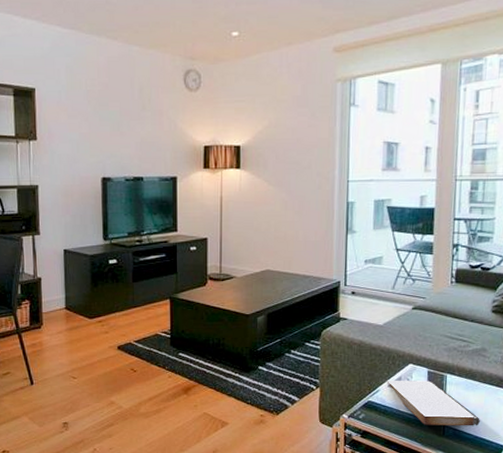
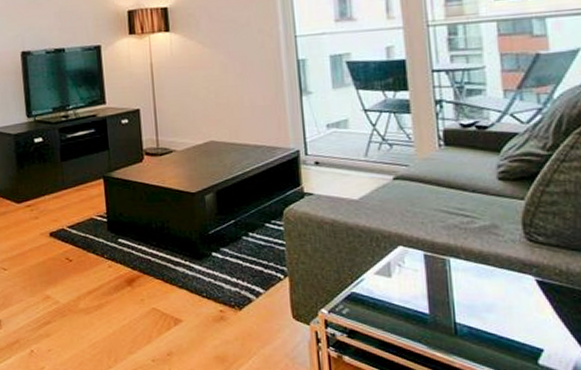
book: present [388,380,480,426] -> none [373,266,503,324]

